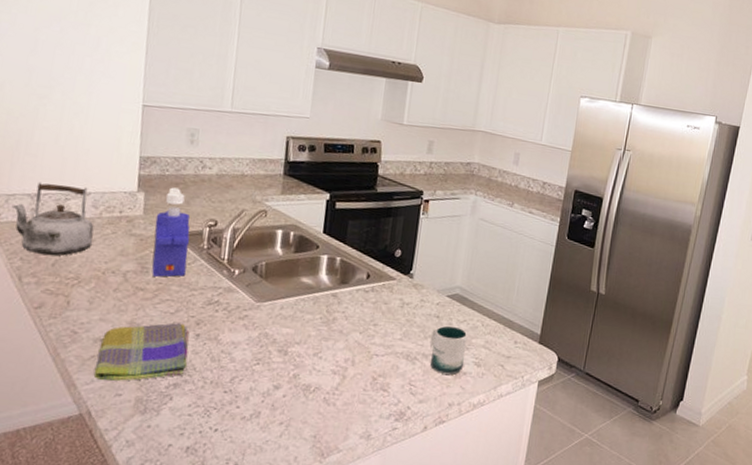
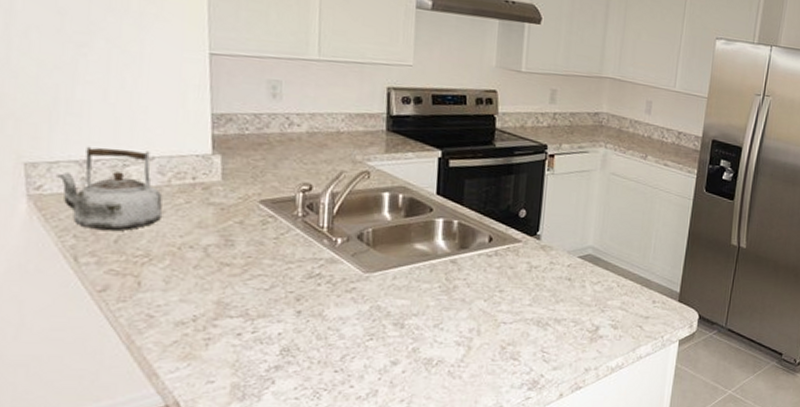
dish towel: present [93,323,190,381] -> none [178,300,289,368]
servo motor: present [151,187,190,277] -> none [237,148,281,250]
mug: present [429,325,468,375] -> none [561,288,603,339]

